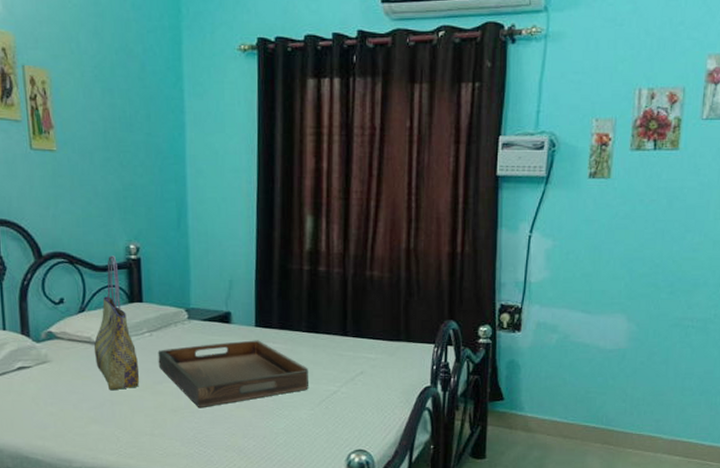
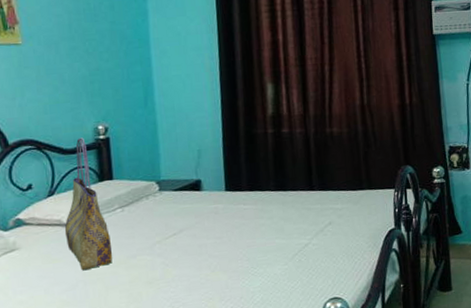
serving tray: present [158,340,308,408] -> none [130,203,281,277]

